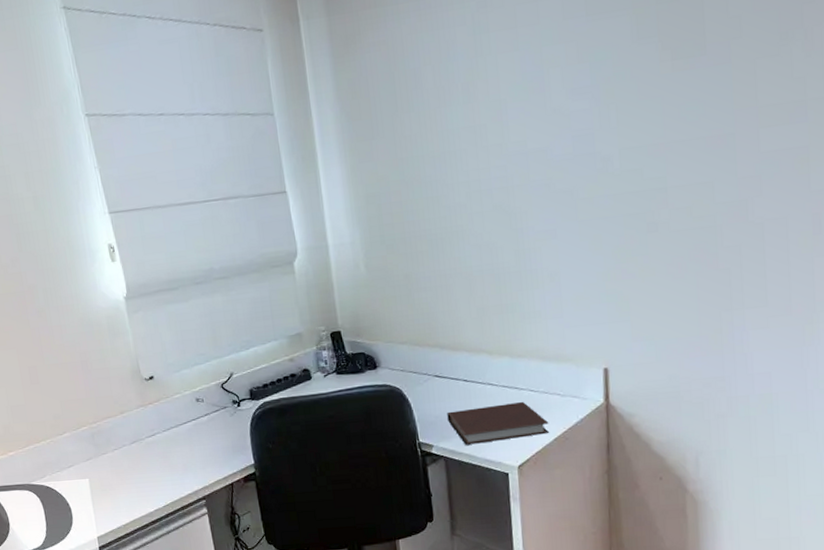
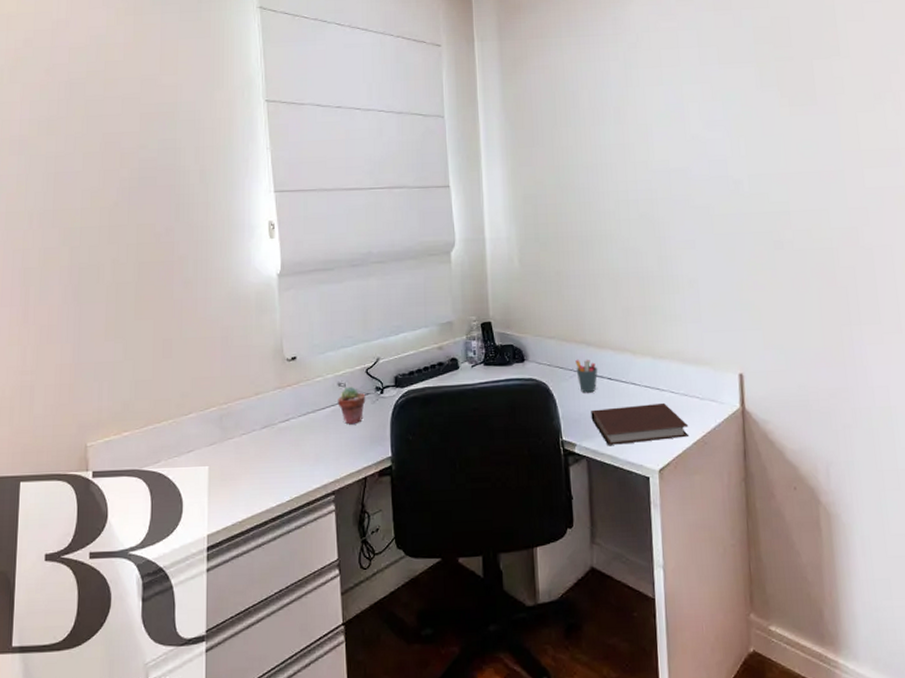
potted succulent: none [197,401,225,437] -> present [337,386,366,425]
pen holder: none [429,363,453,396] -> present [575,359,598,393]

